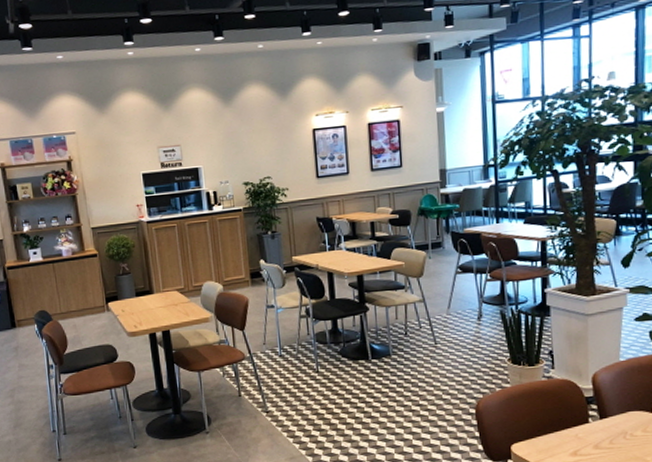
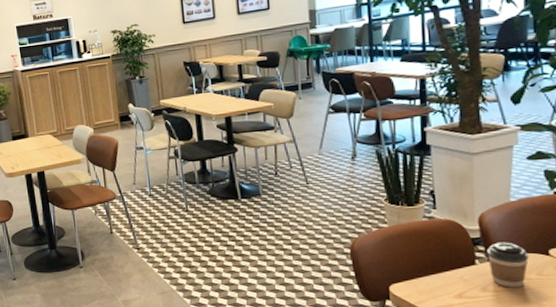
coffee cup: none [599,400,635,445] -> present [487,242,529,288]

